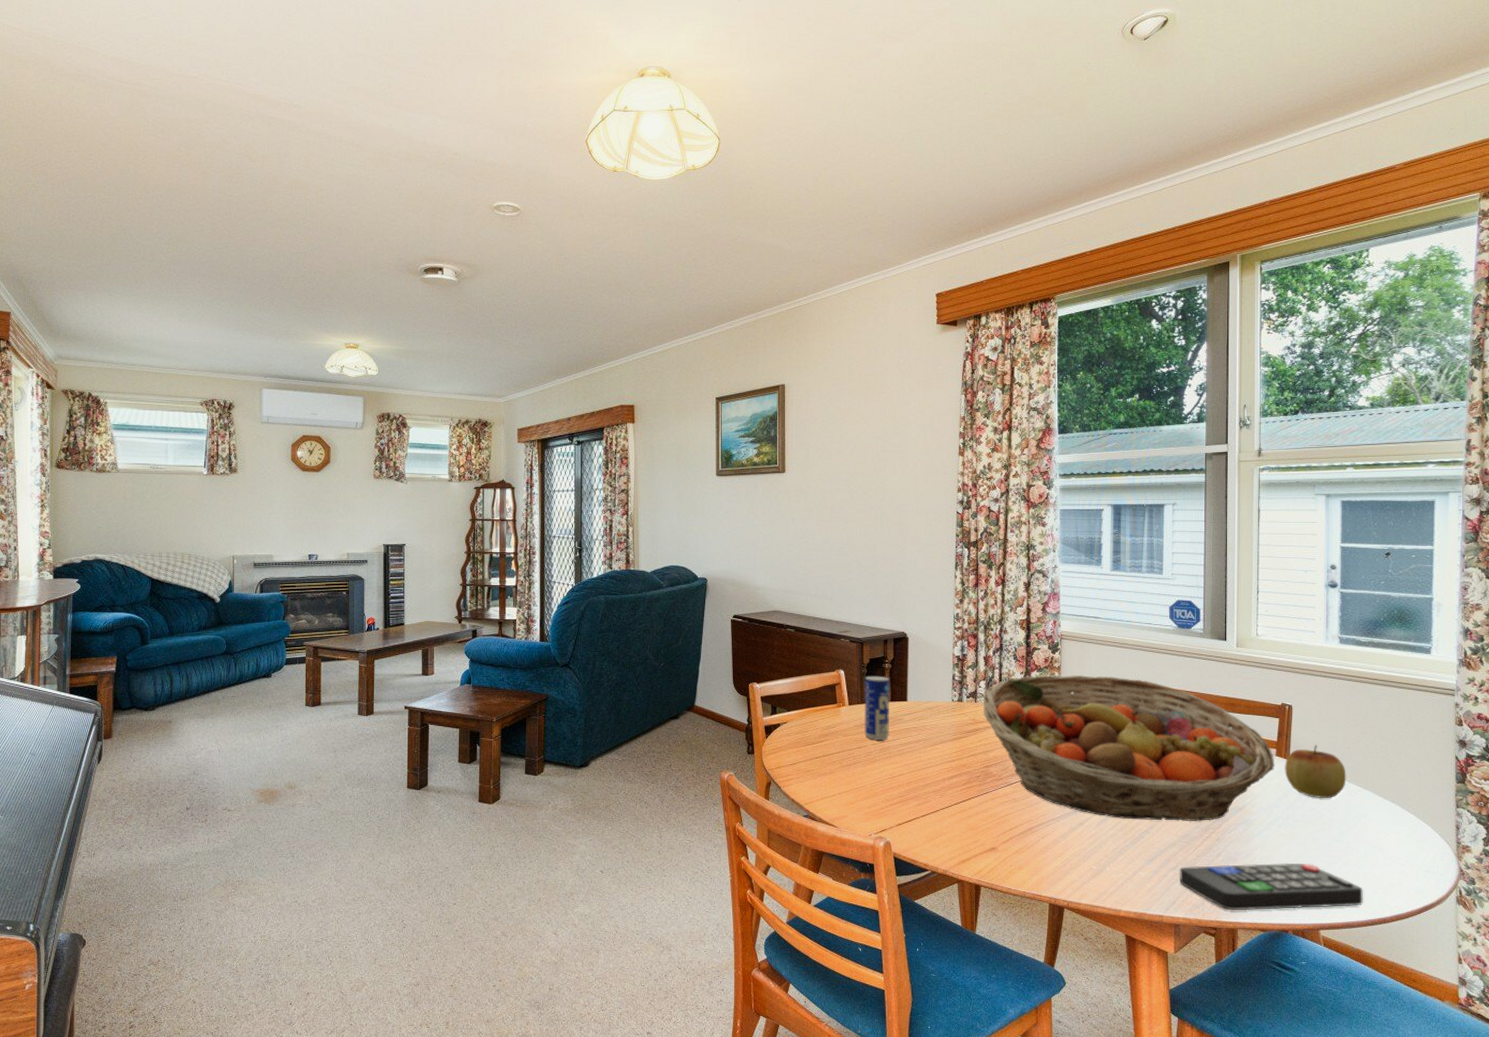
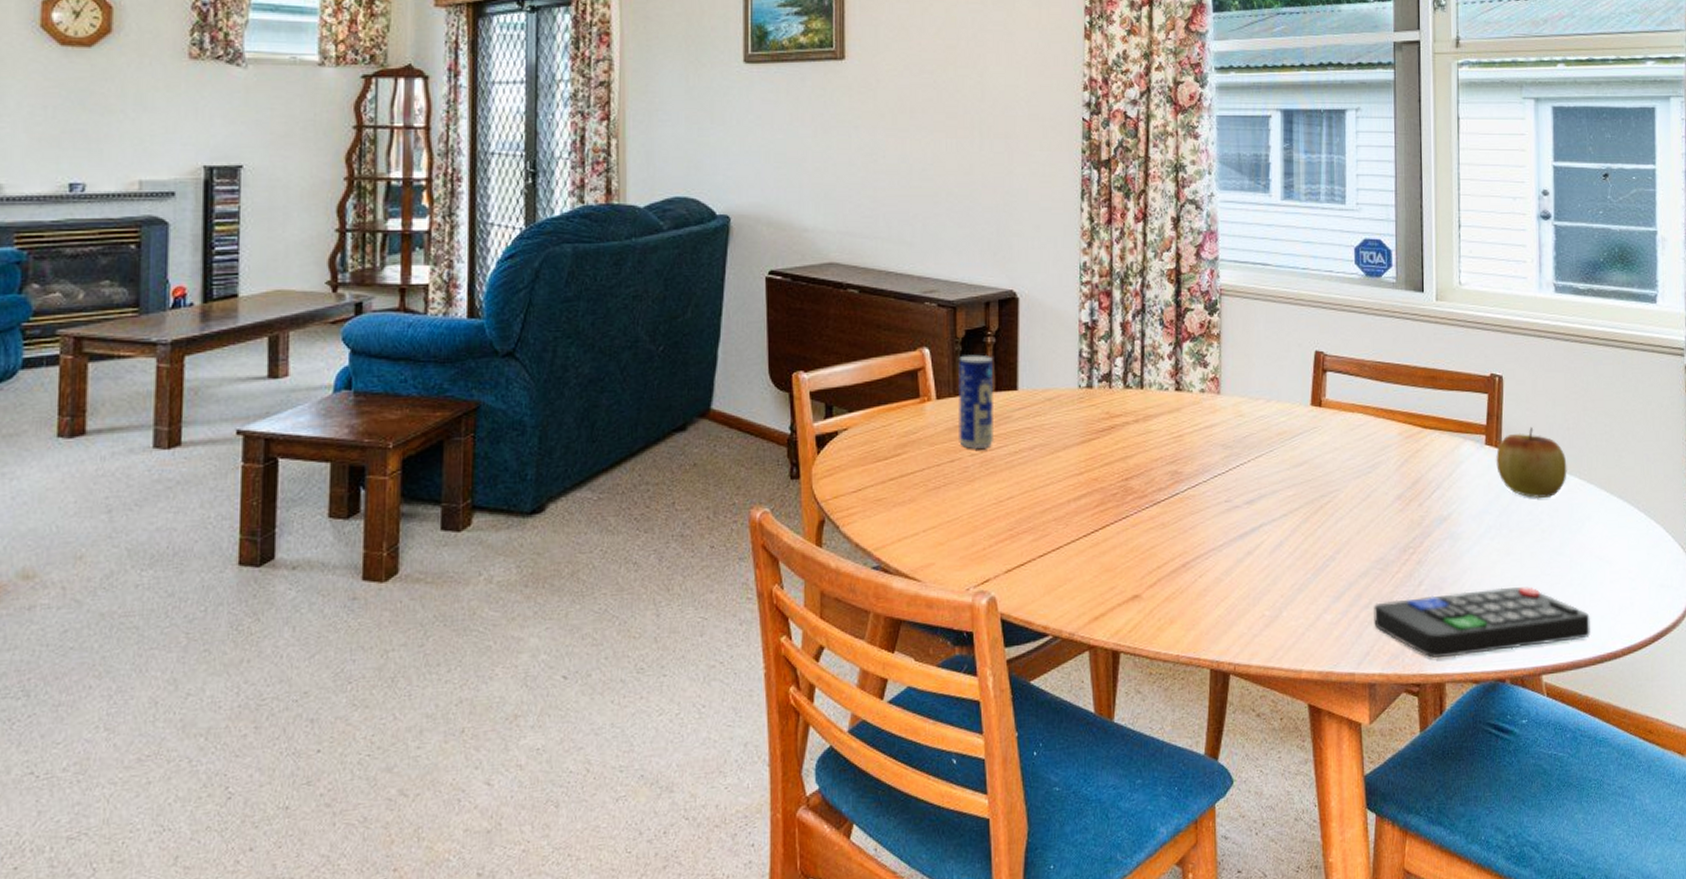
fruit basket: present [983,674,1275,822] -> none [1119,343,1485,542]

